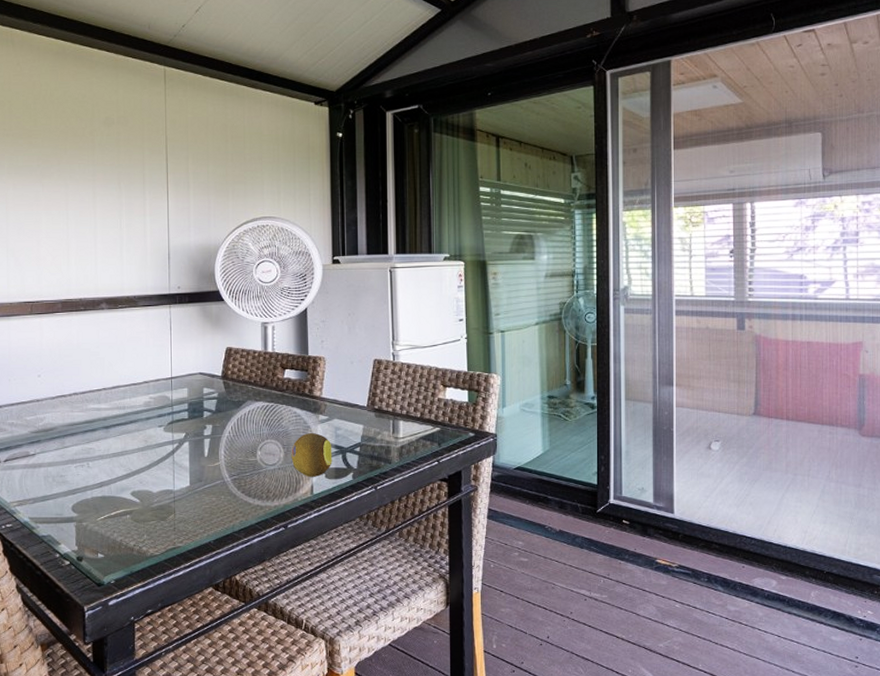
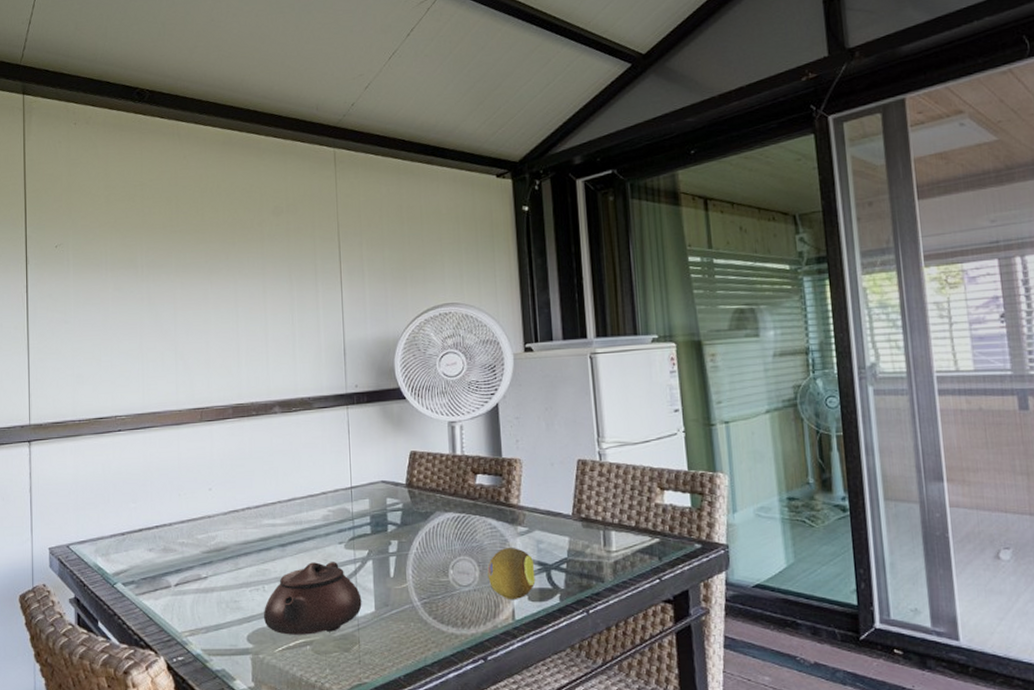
teapot: none [87,443,178,506] -> present [263,562,362,635]

